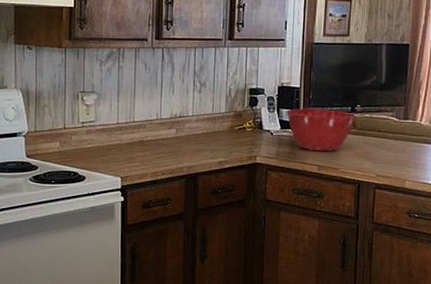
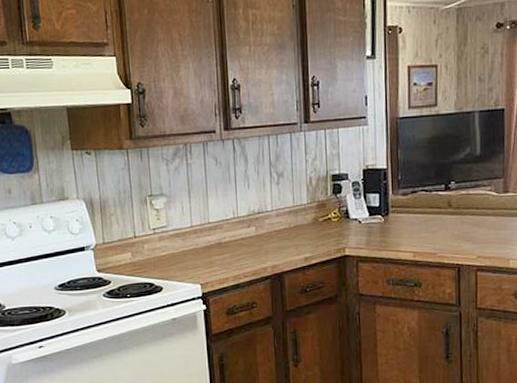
mixing bowl: present [286,109,356,152] -> none [374,189,451,237]

